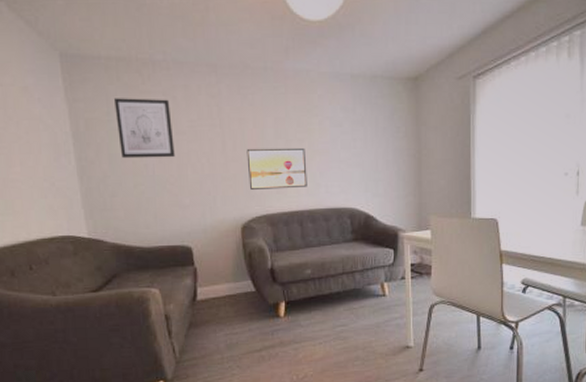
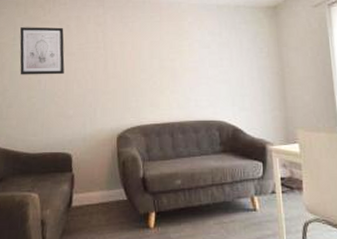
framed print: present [246,147,307,191] -> none [125,66,178,104]

